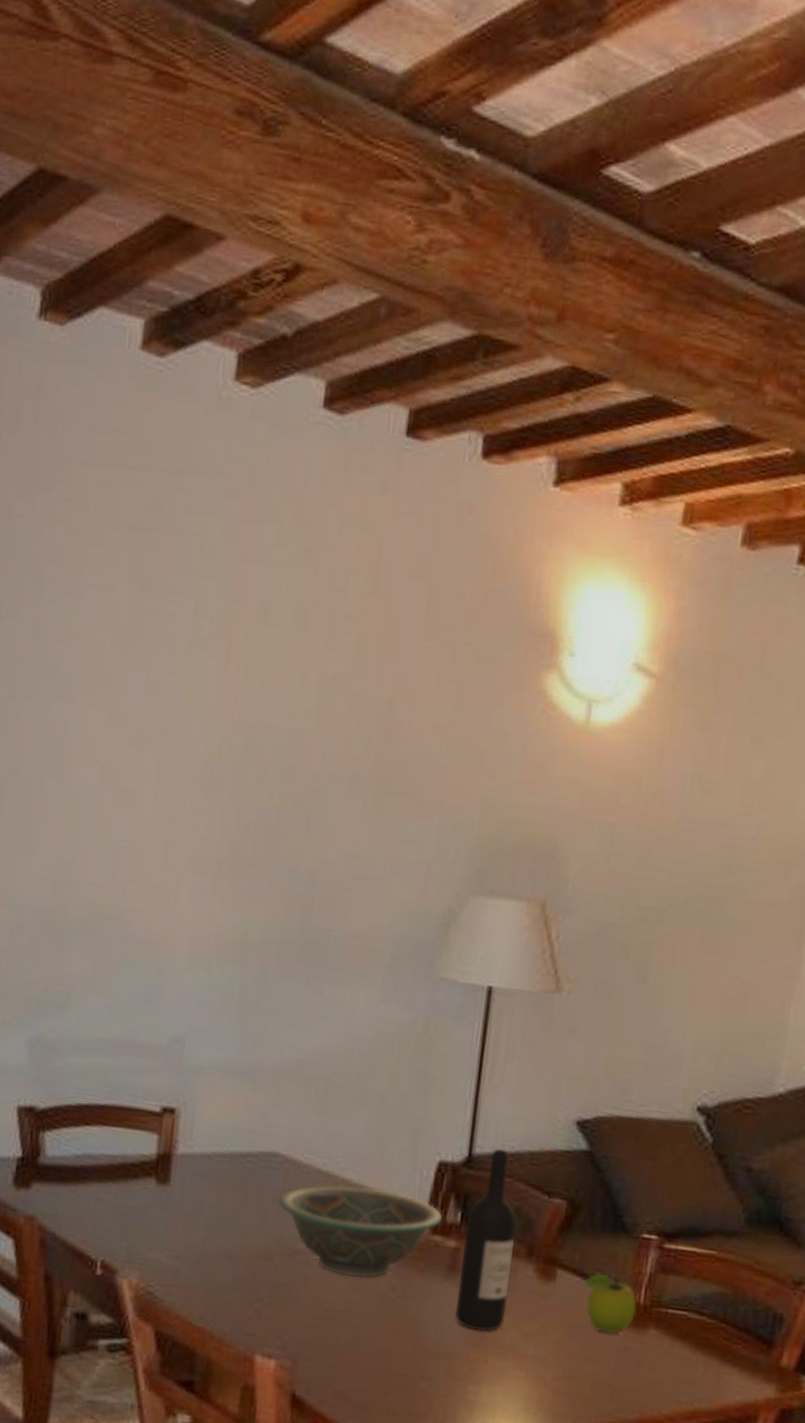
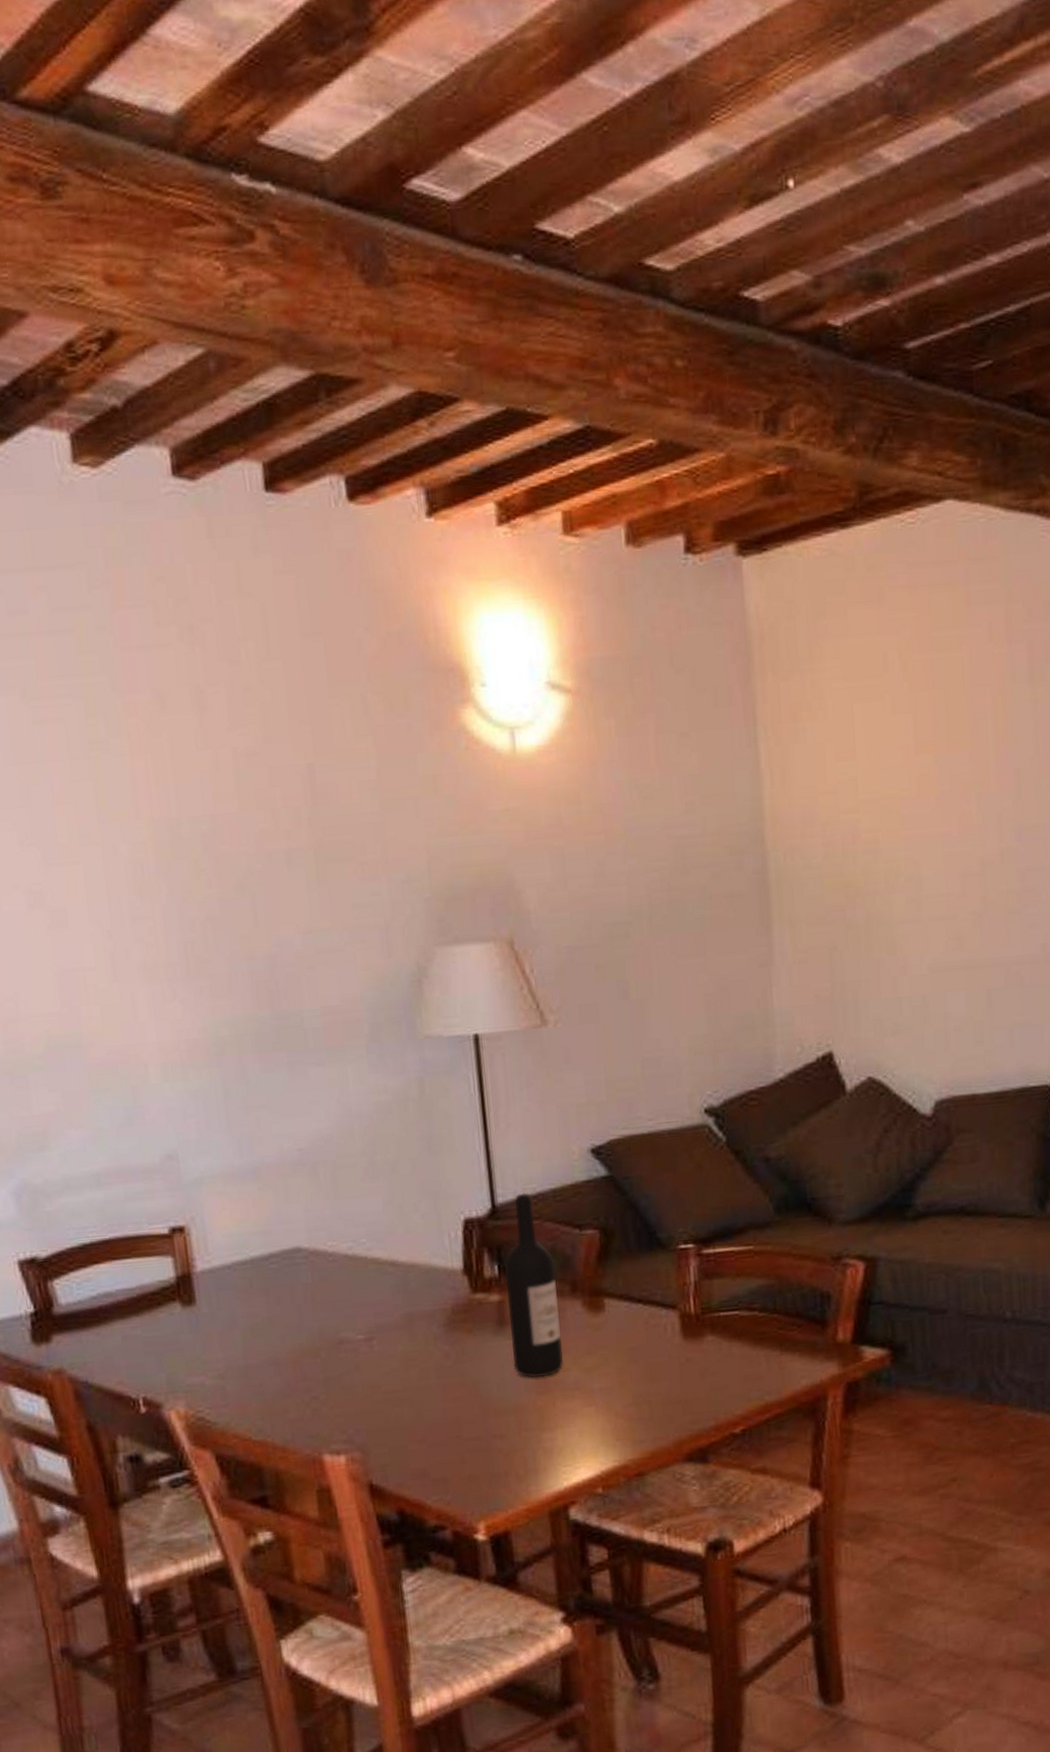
decorative bowl: present [278,1185,443,1278] -> none [311,1260,481,1355]
fruit: present [583,1273,637,1335] -> none [632,1291,689,1351]

